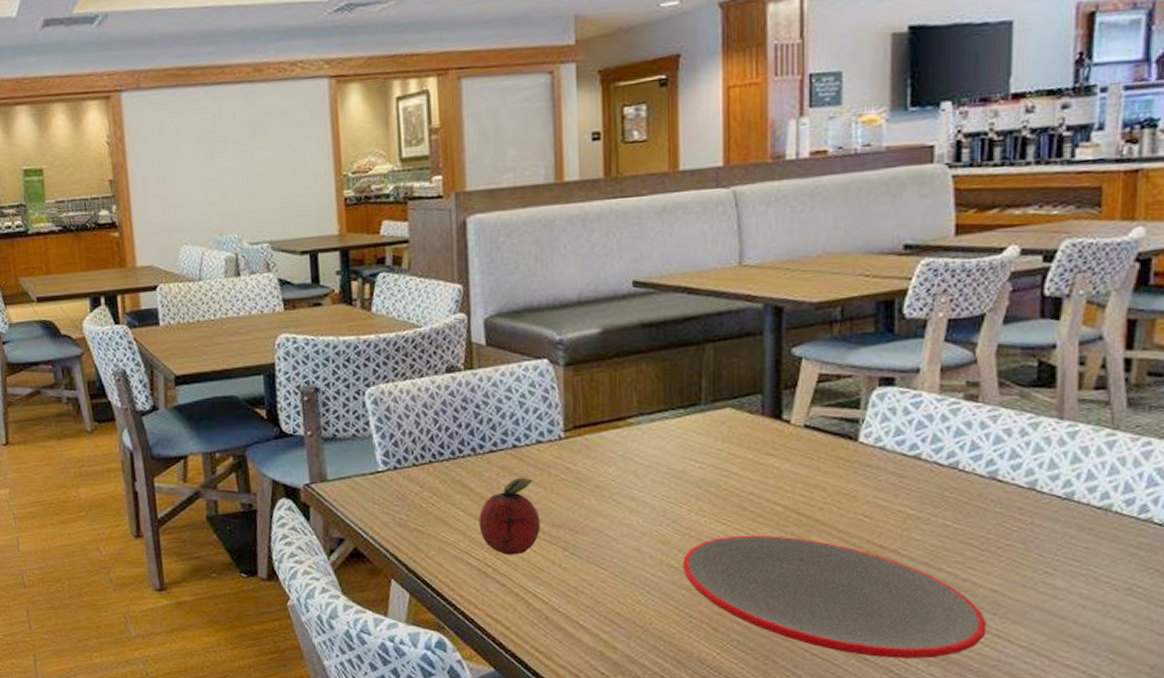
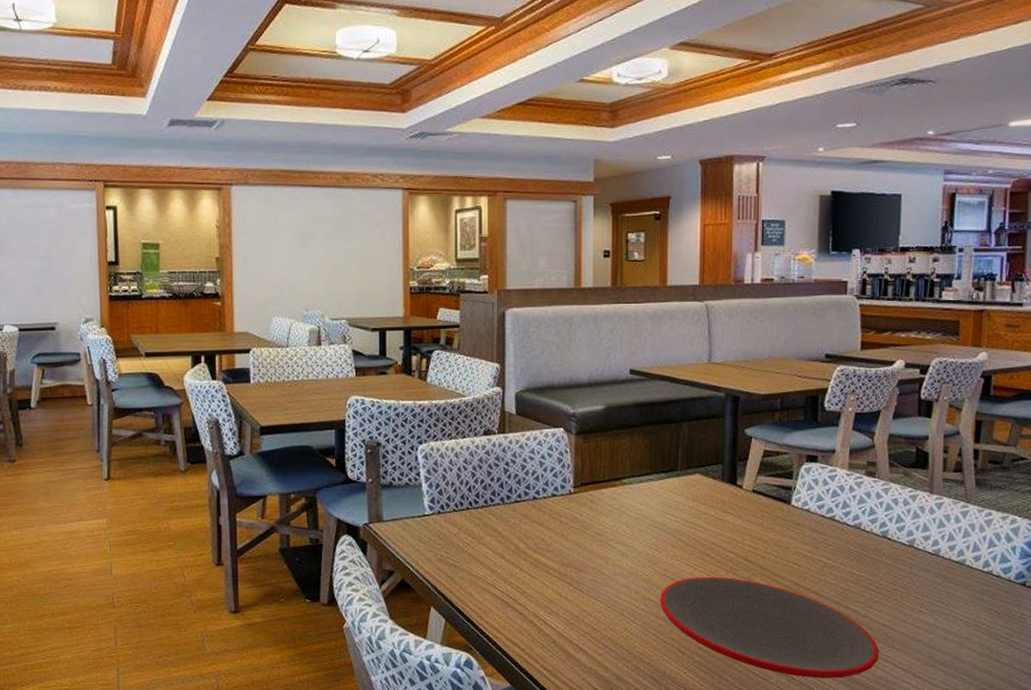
fruit: present [478,477,541,555] -> none [504,524,552,588]

